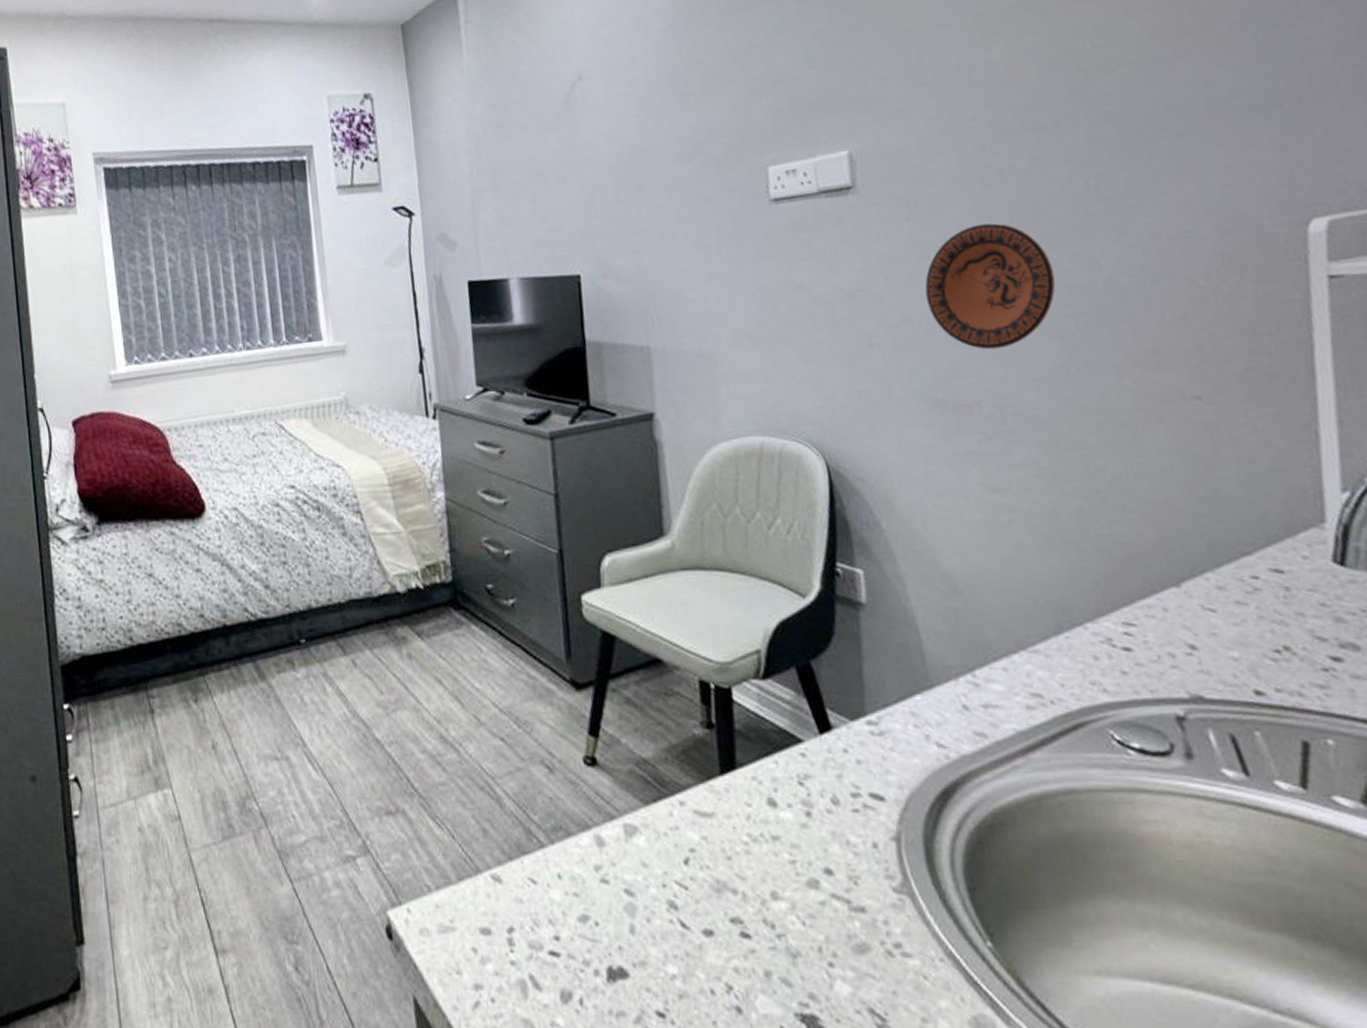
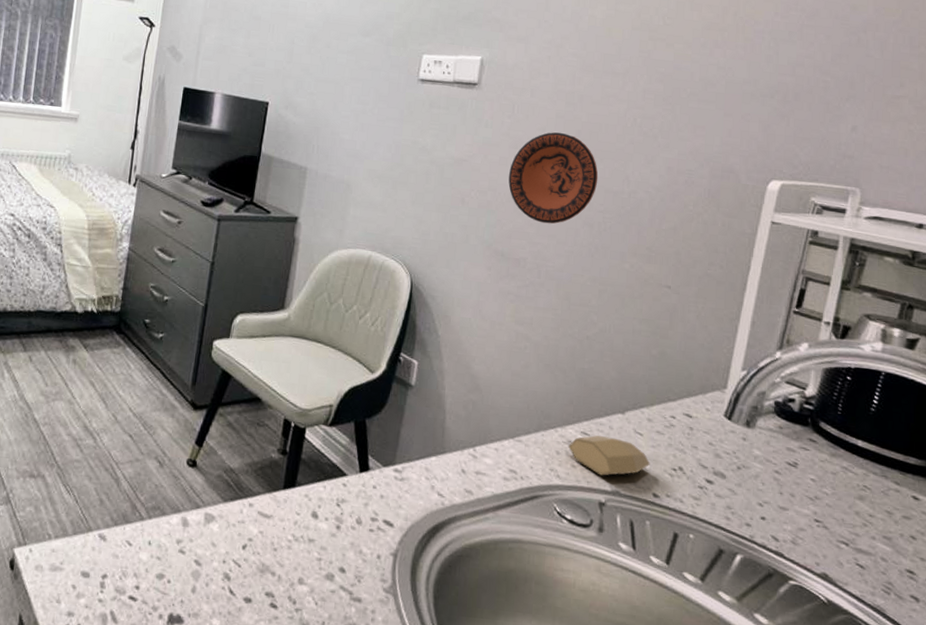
soap bar: none [1109,622,1239,679] -> present [568,435,651,476]

